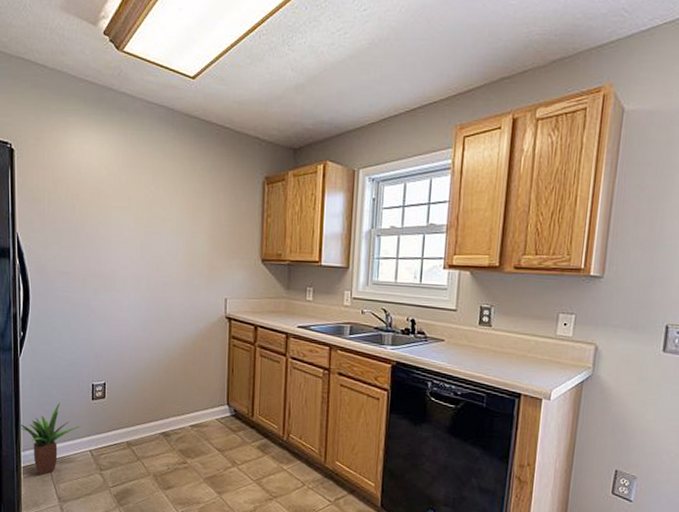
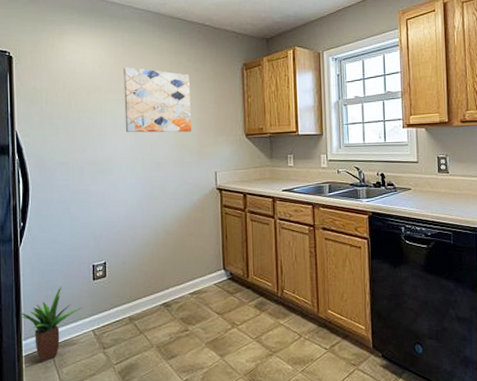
wall art: none [131,170,204,251] -> present [123,67,192,133]

